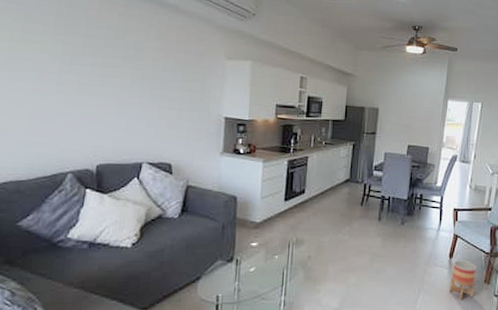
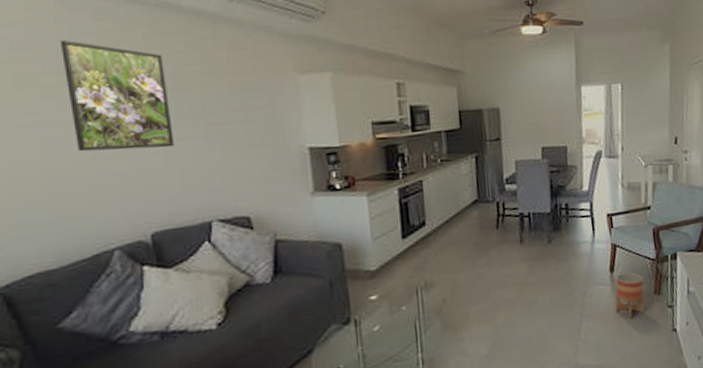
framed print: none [56,11,130,102] -> present [59,40,174,152]

